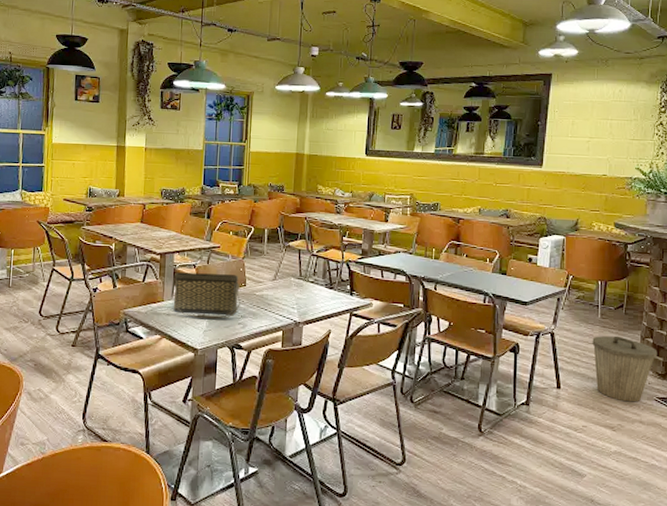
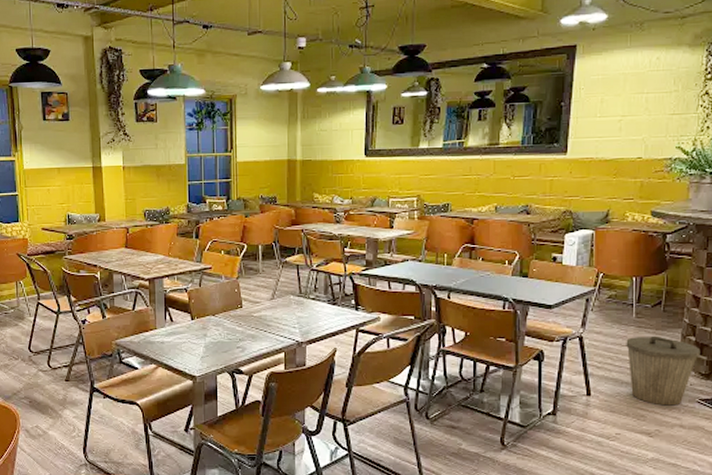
handbag: present [171,272,240,320] -> none [163,297,238,345]

